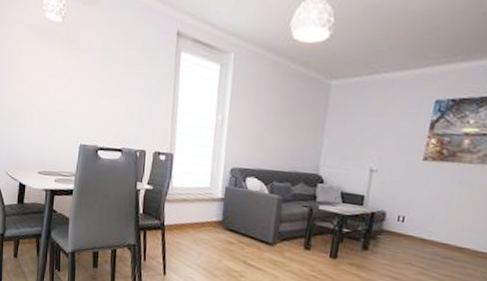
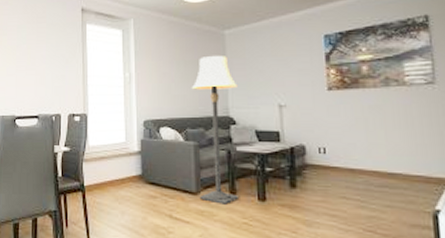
lamp: none [274,107,333,258] -> present [192,55,238,205]

